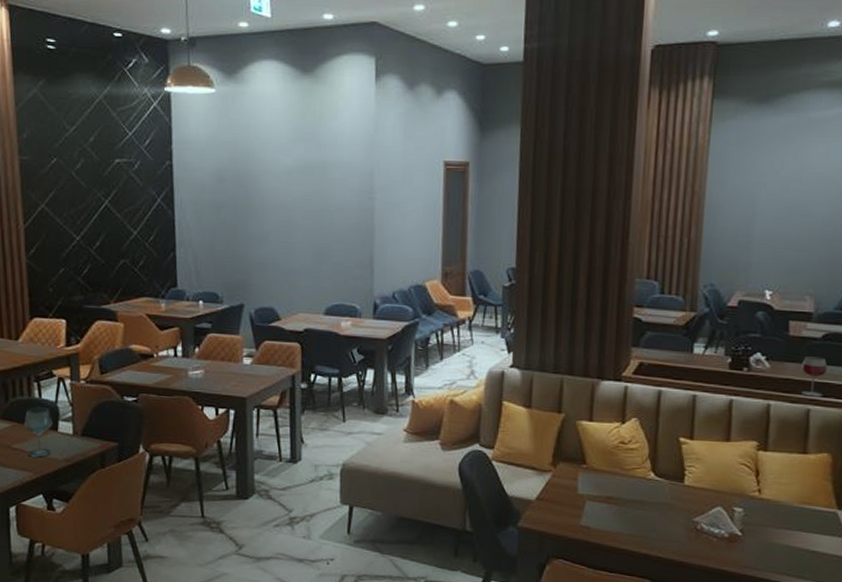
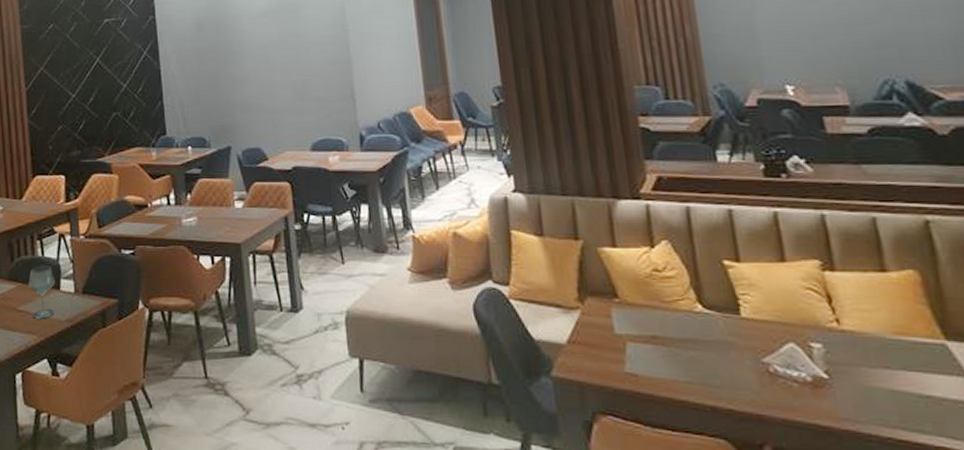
wineglass: present [800,356,828,397] -> none [851,155,888,202]

